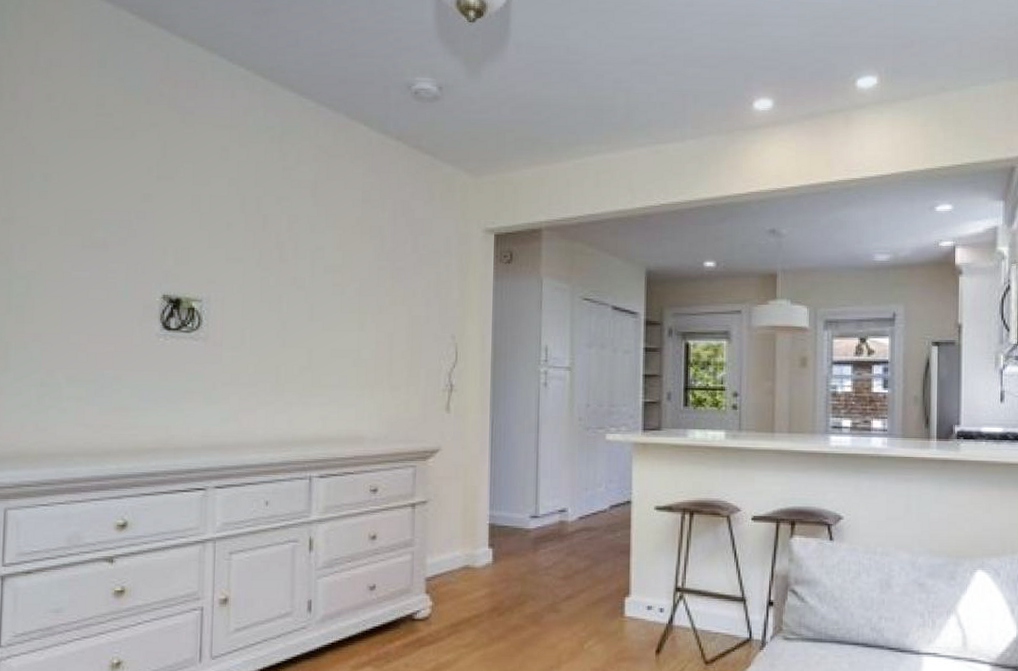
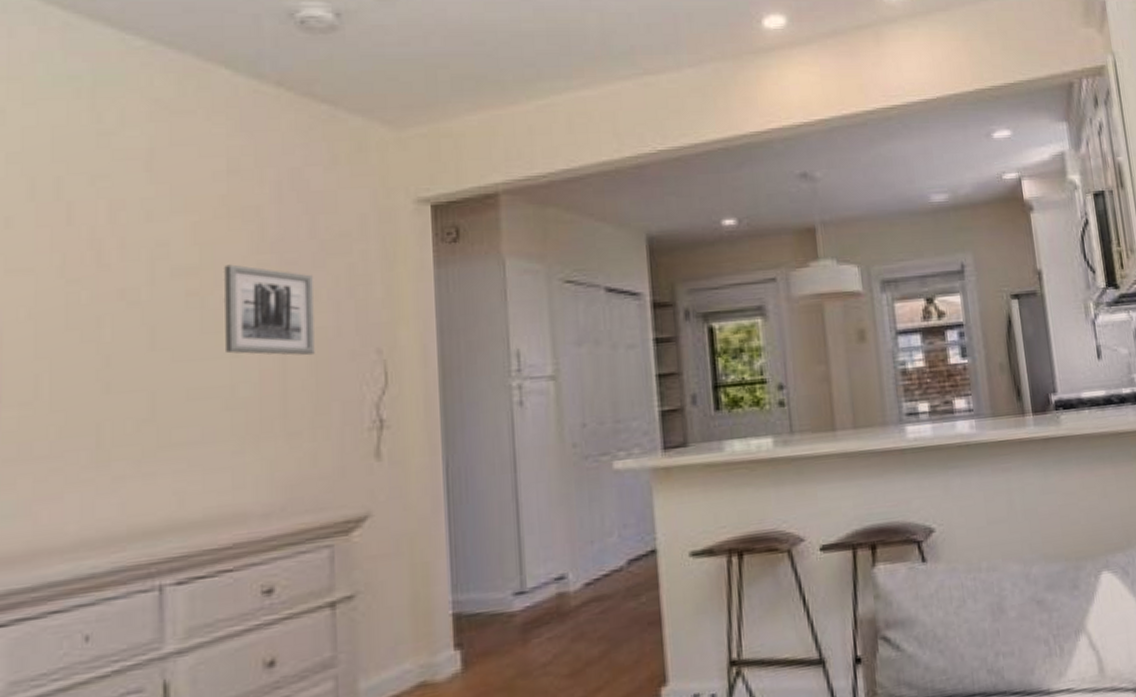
wall art: none [356,266,413,335] -> present [224,264,315,356]

